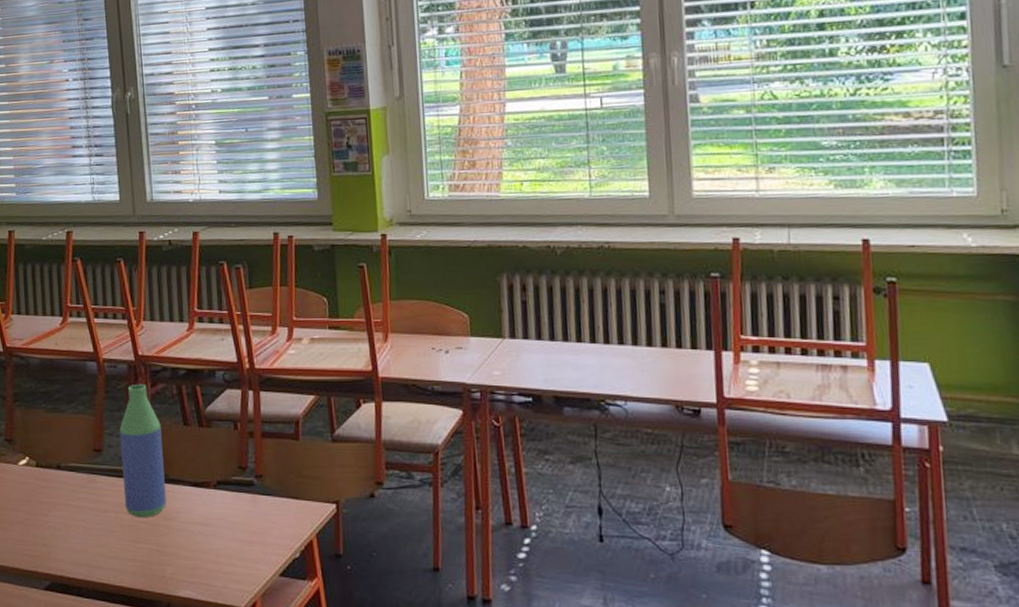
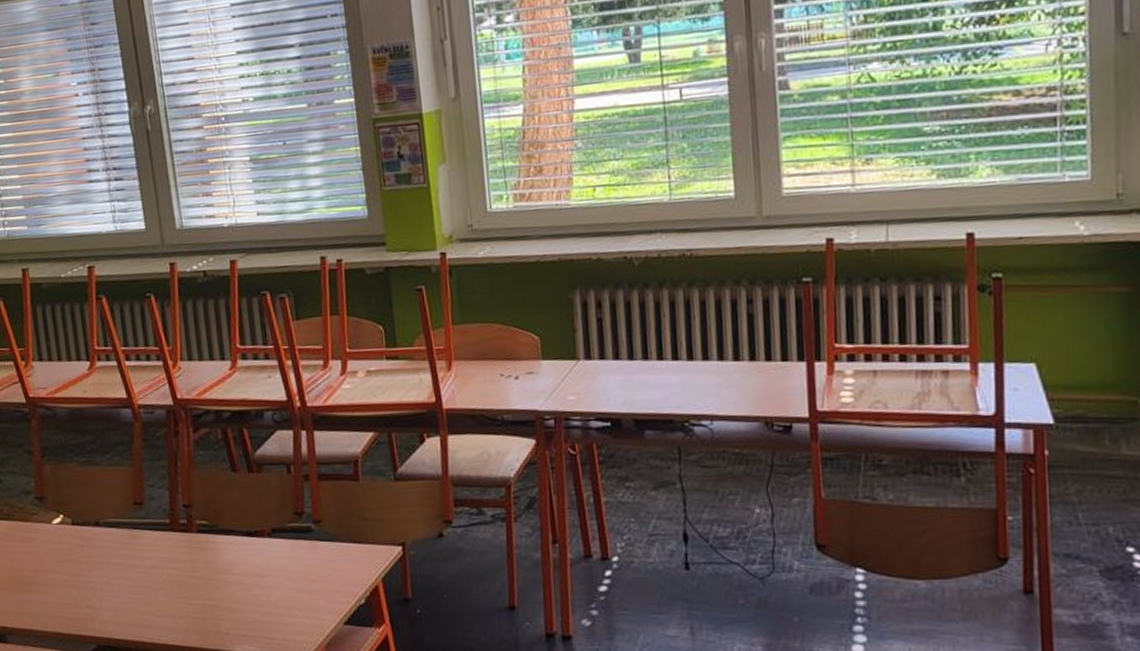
bottle: present [119,383,167,517] -> none [161,429,218,572]

